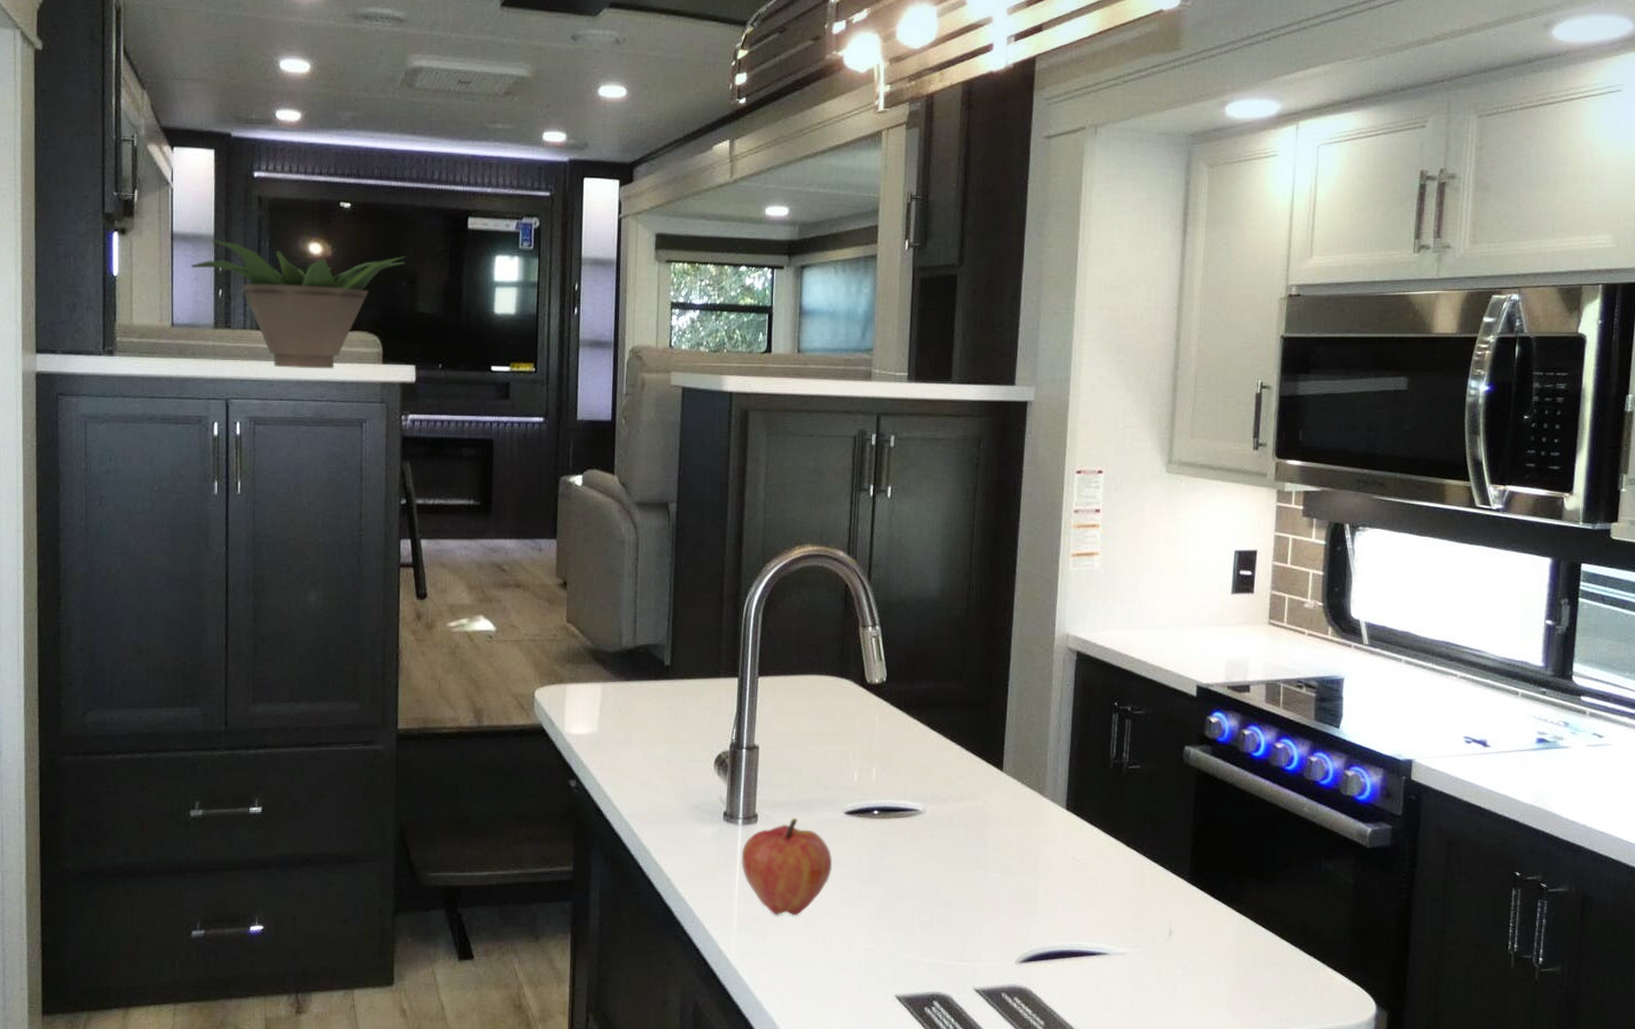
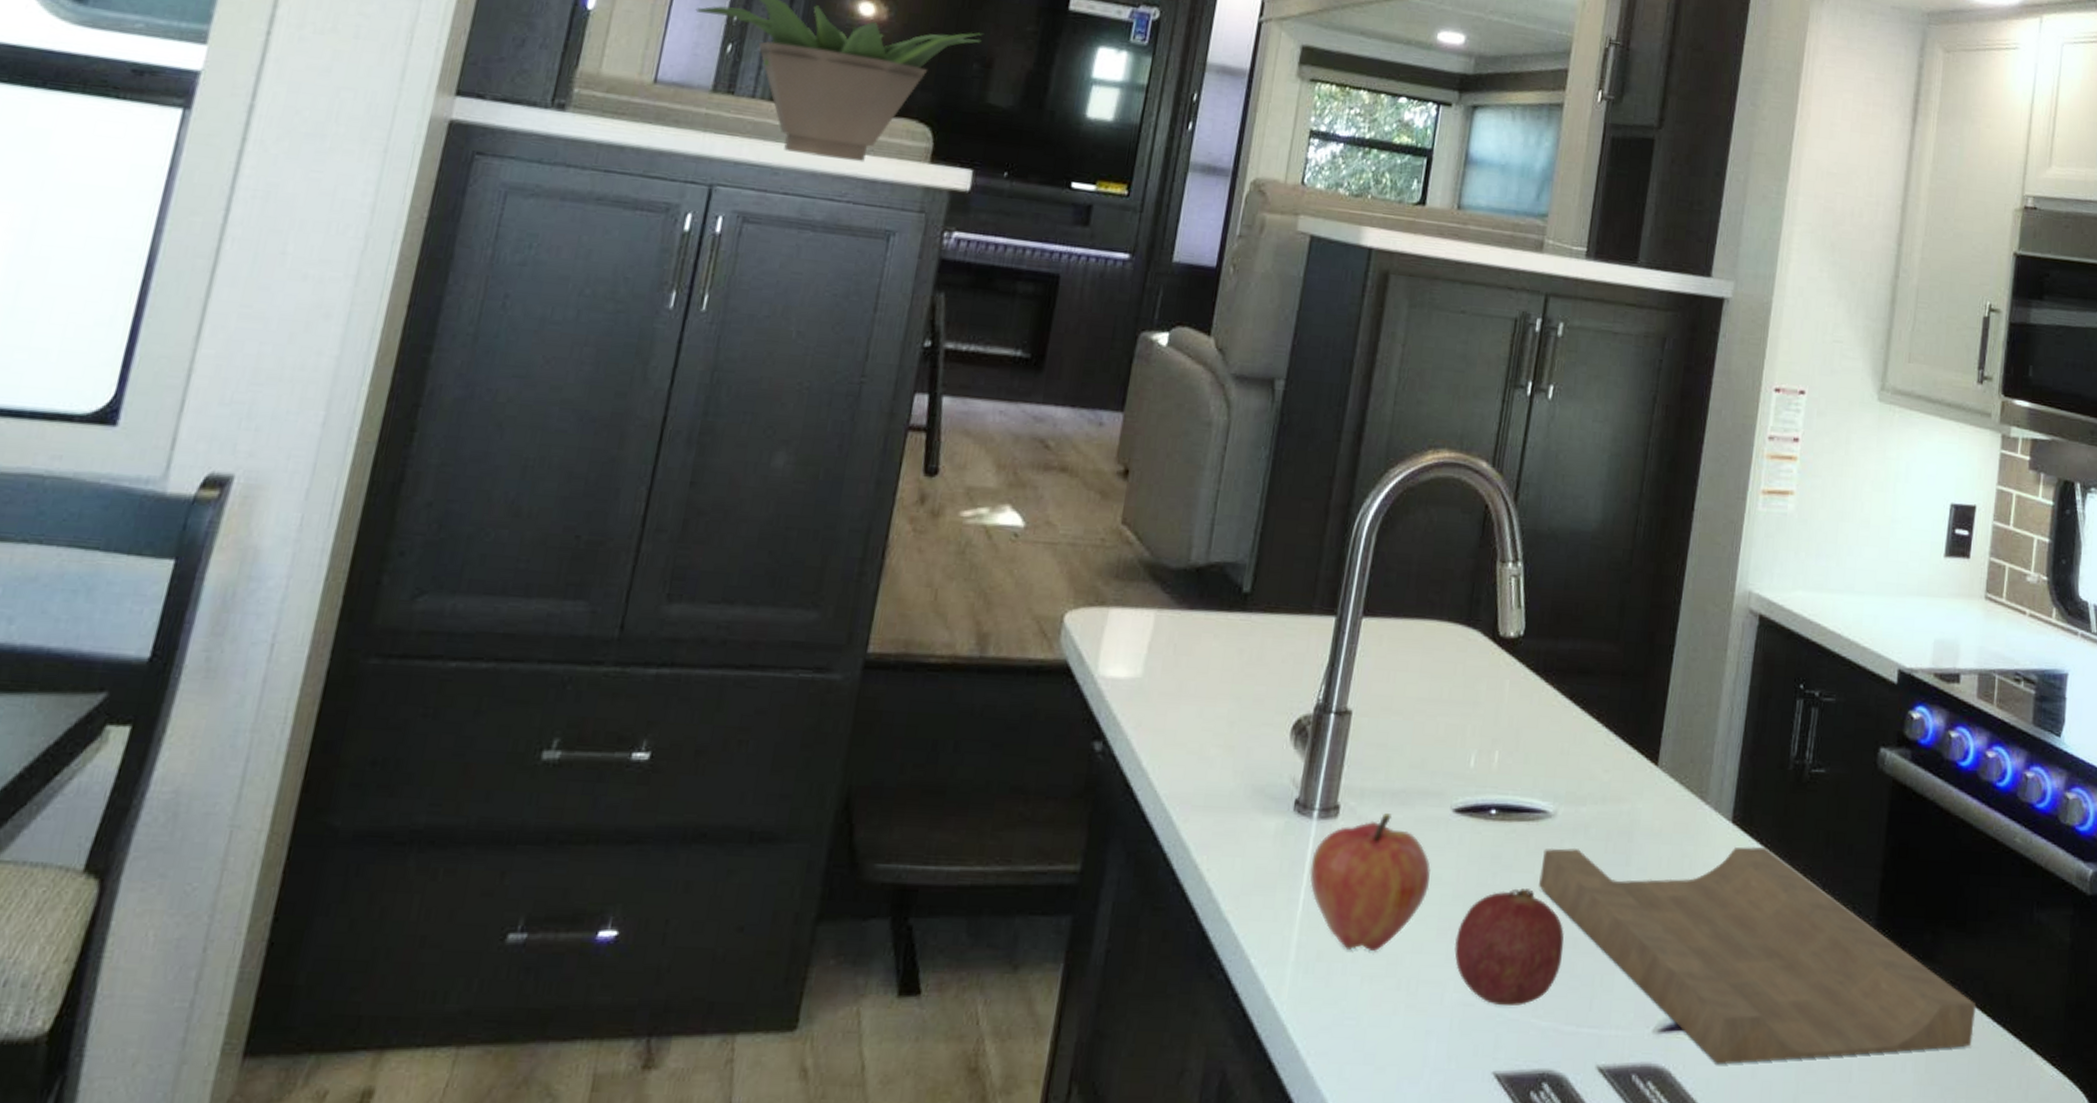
fruit: none [856,866,941,948] -> present [1454,888,1564,1006]
cutting board: none [917,827,1277,984] -> present [1539,847,1977,1065]

